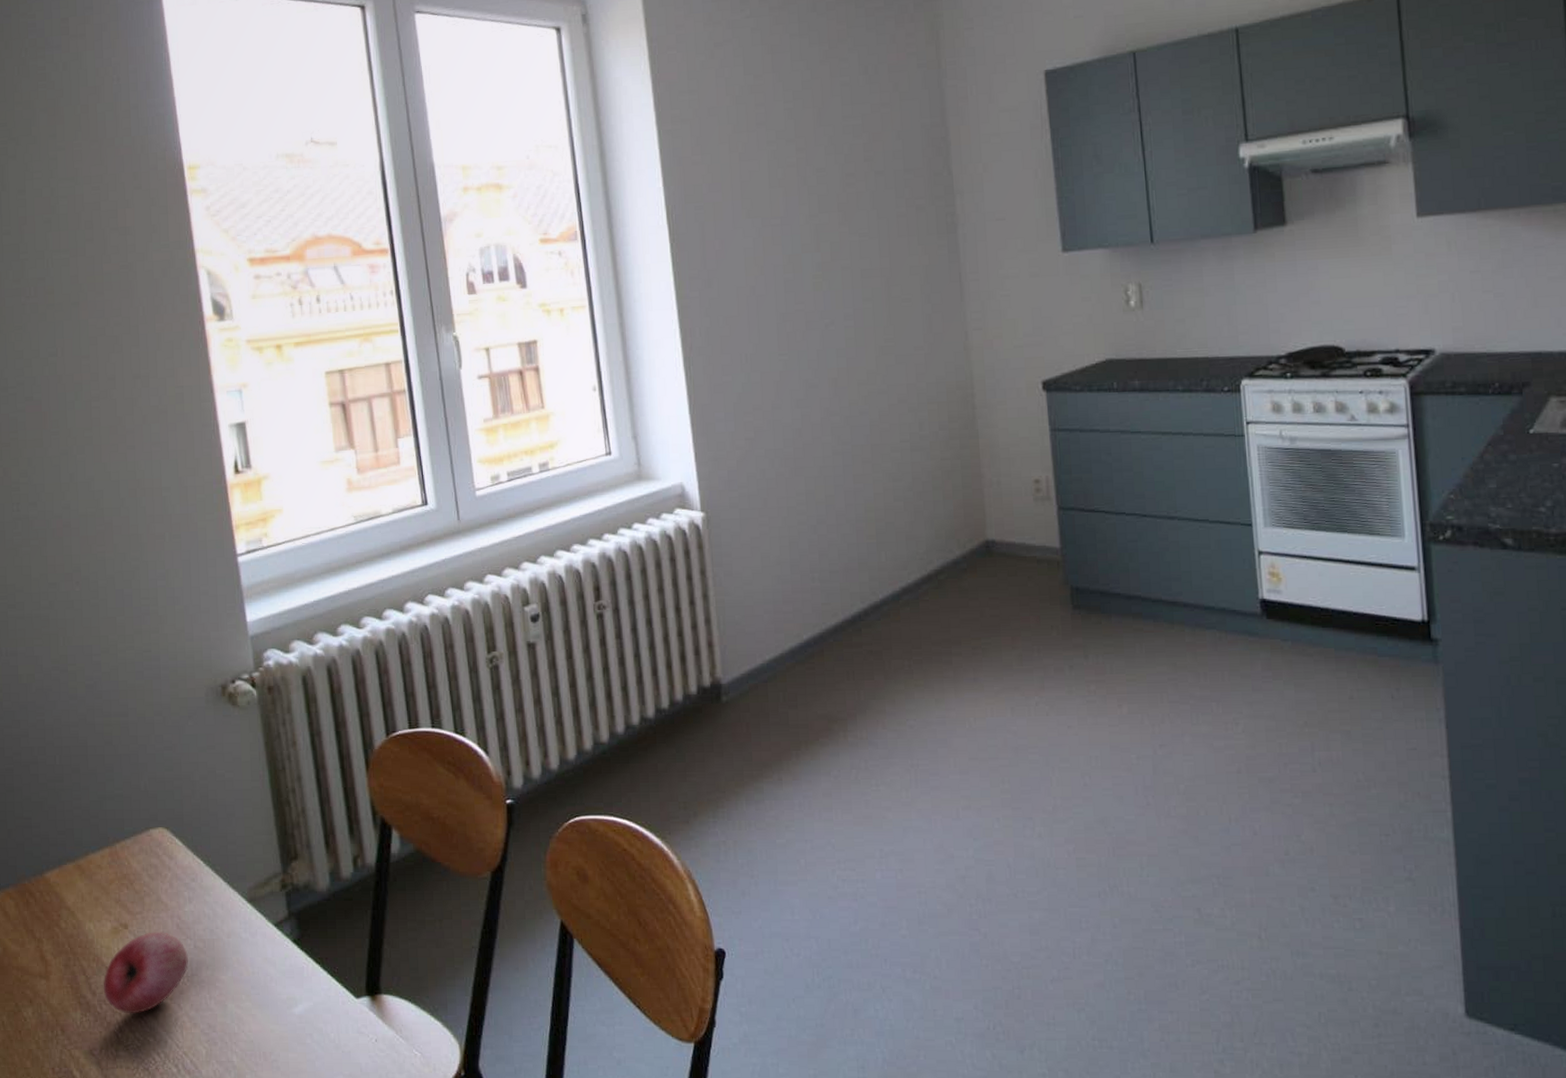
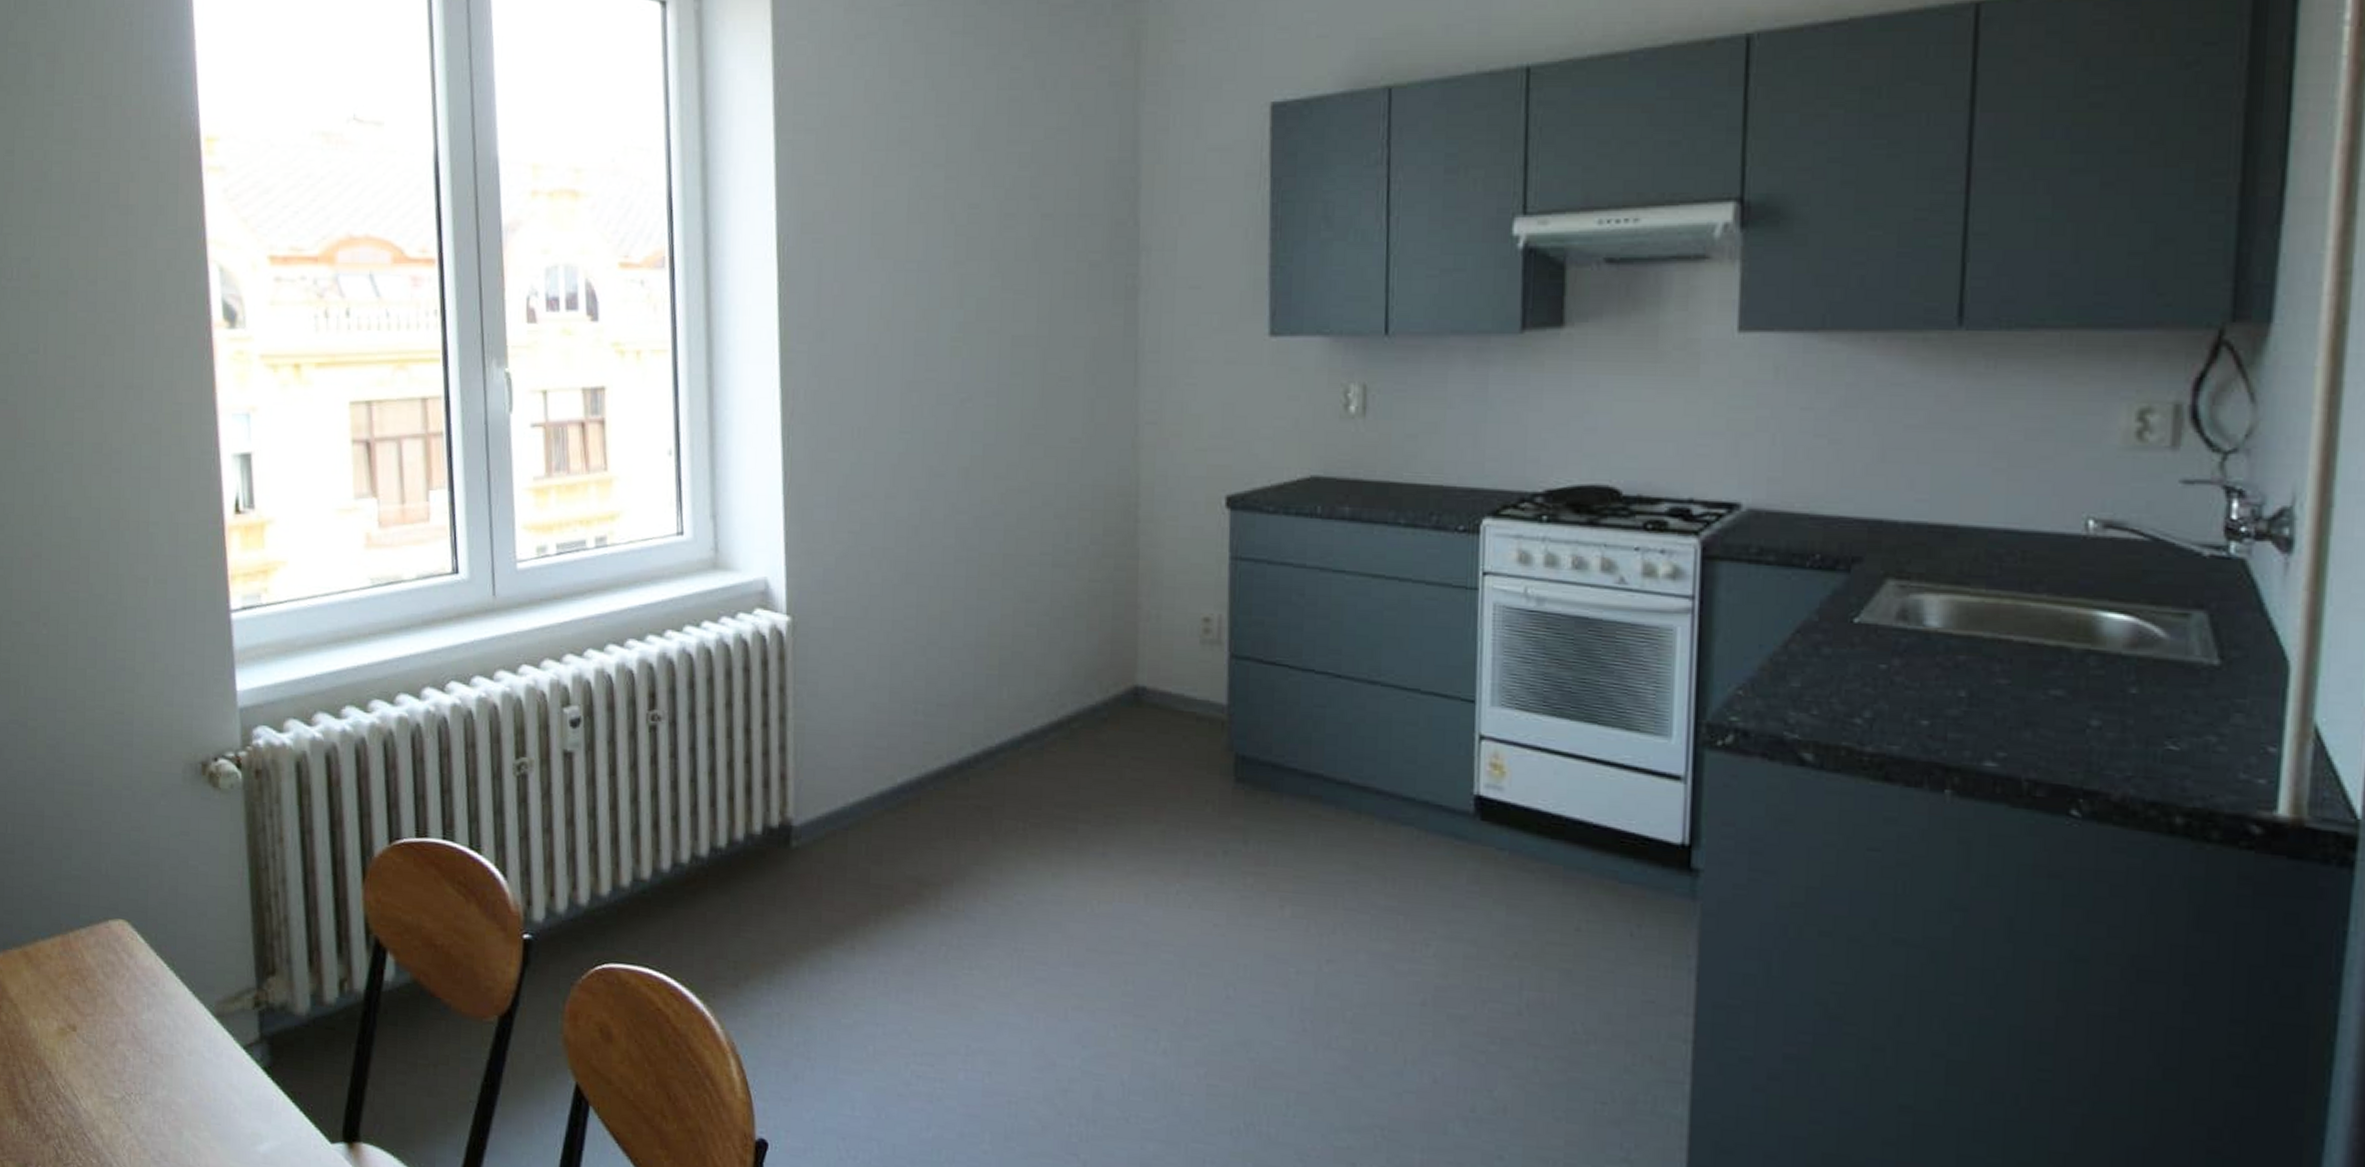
fruit: present [103,932,188,1013] -> none [44,1038,142,1129]

